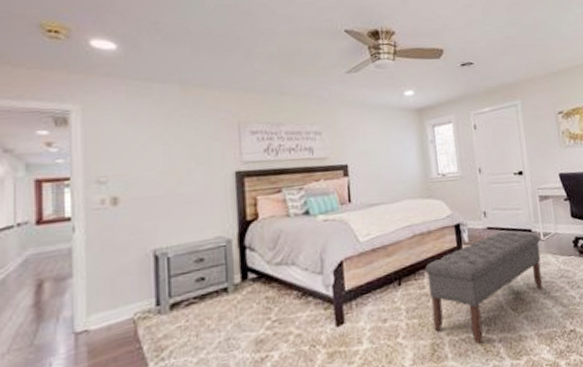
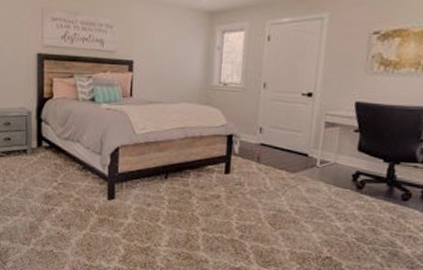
bench: present [425,231,543,344] -> none [191,150,315,244]

